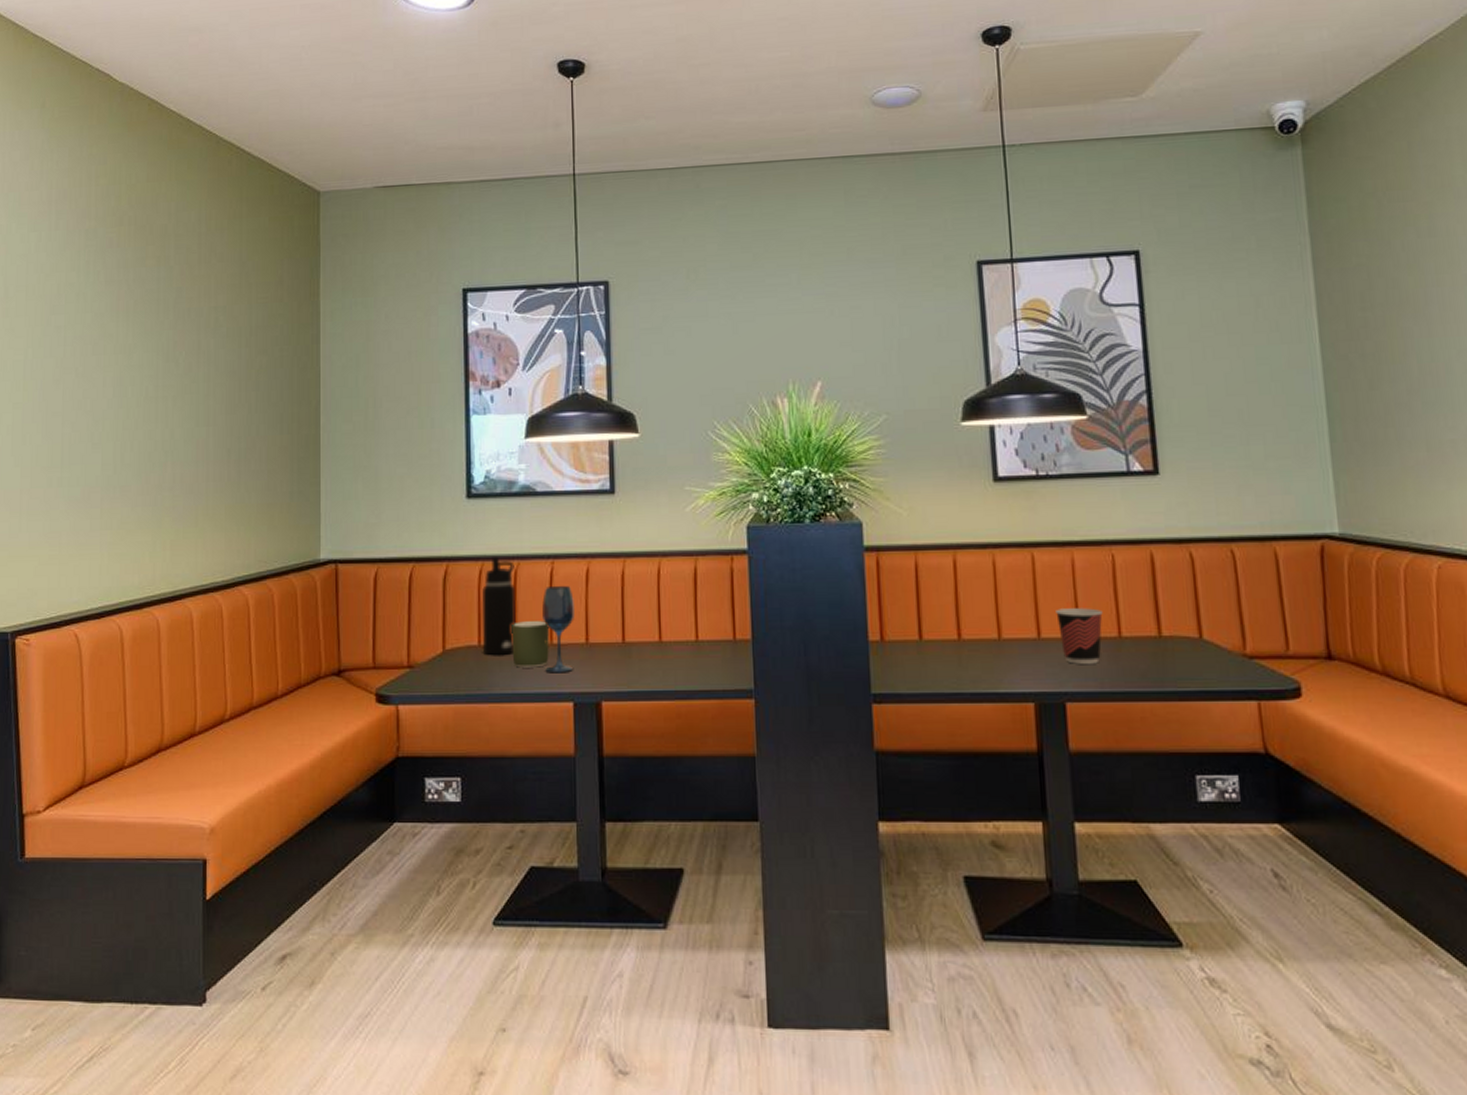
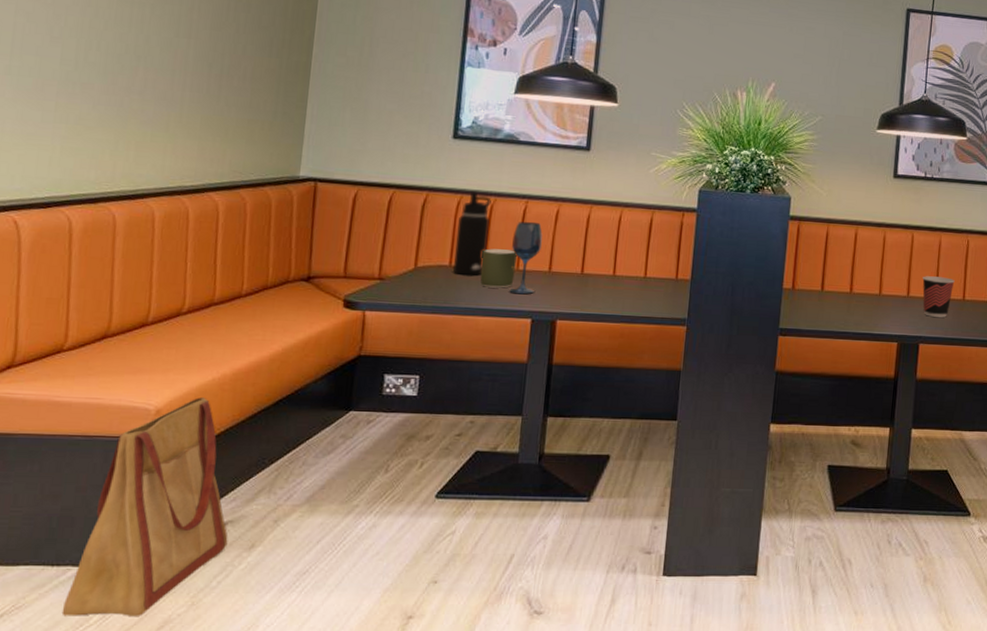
shopping bag: none [143,813,288,1063] -> present [61,398,228,616]

